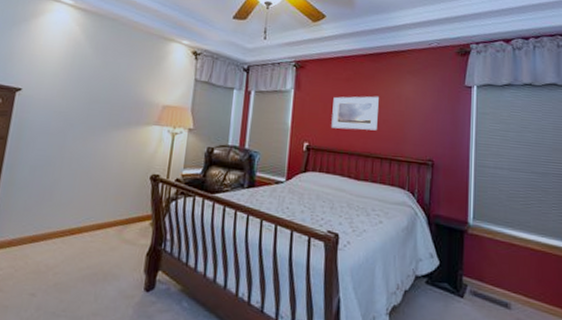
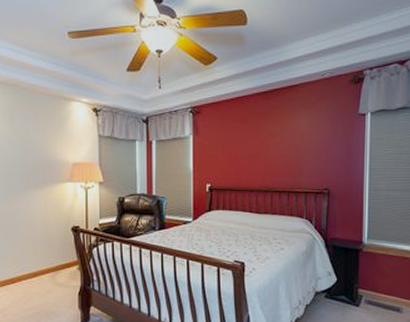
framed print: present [331,96,379,131] -> none [231,133,274,168]

